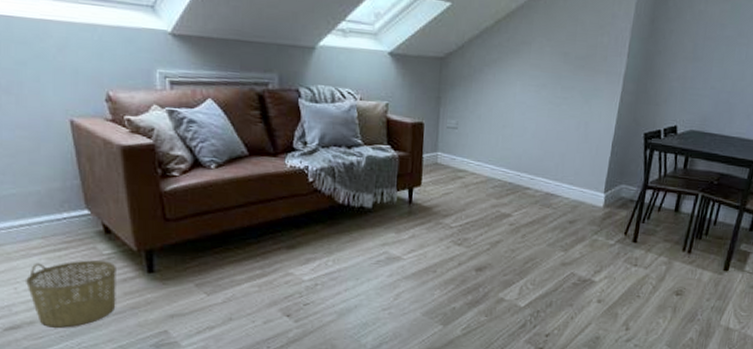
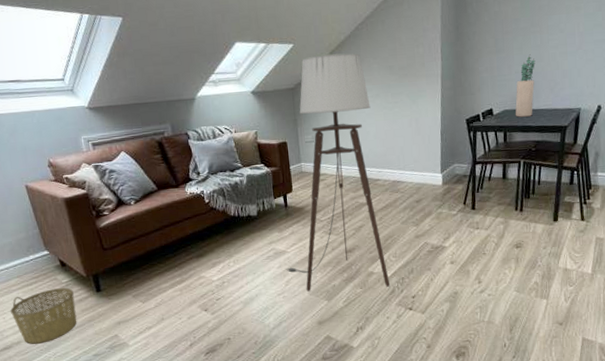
floor lamp: none [397,22,534,319] -> present [286,53,390,292]
vase: none [701,69,736,143] -> present [515,54,536,118]

